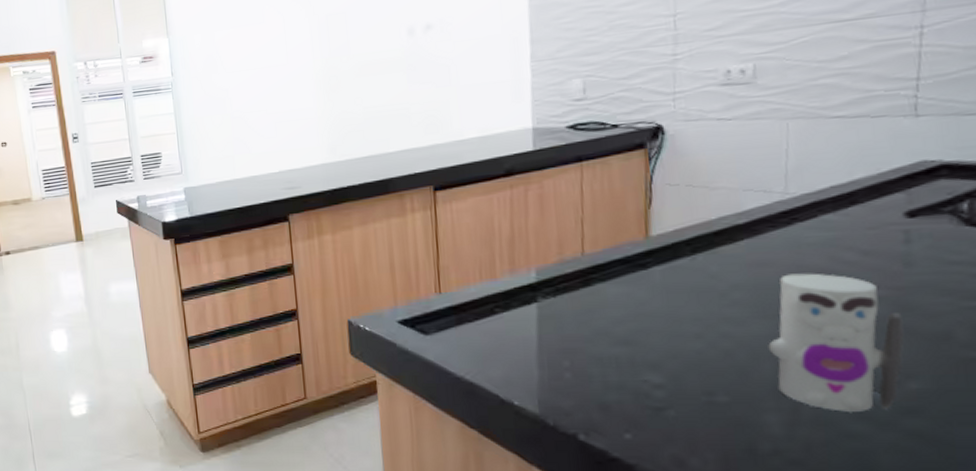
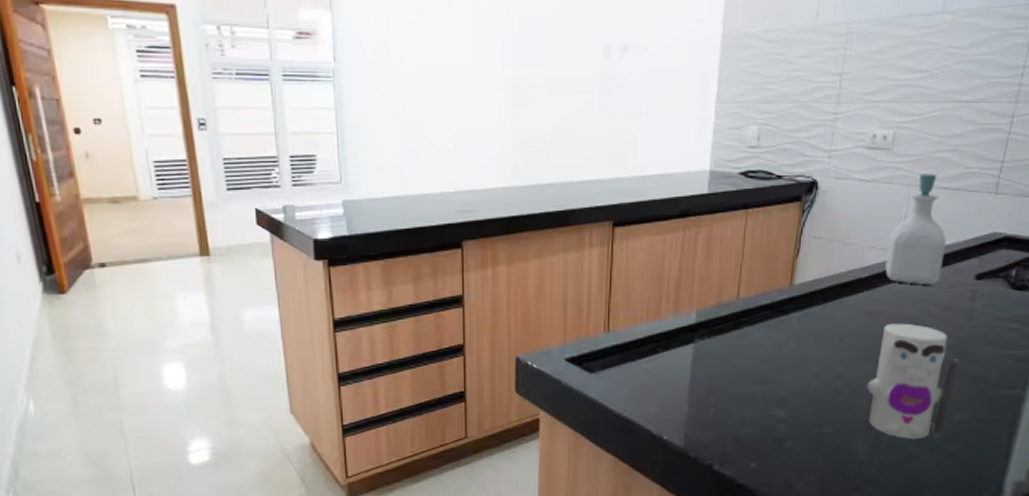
soap bottle: none [768,102,853,228] -> present [885,173,947,284]

